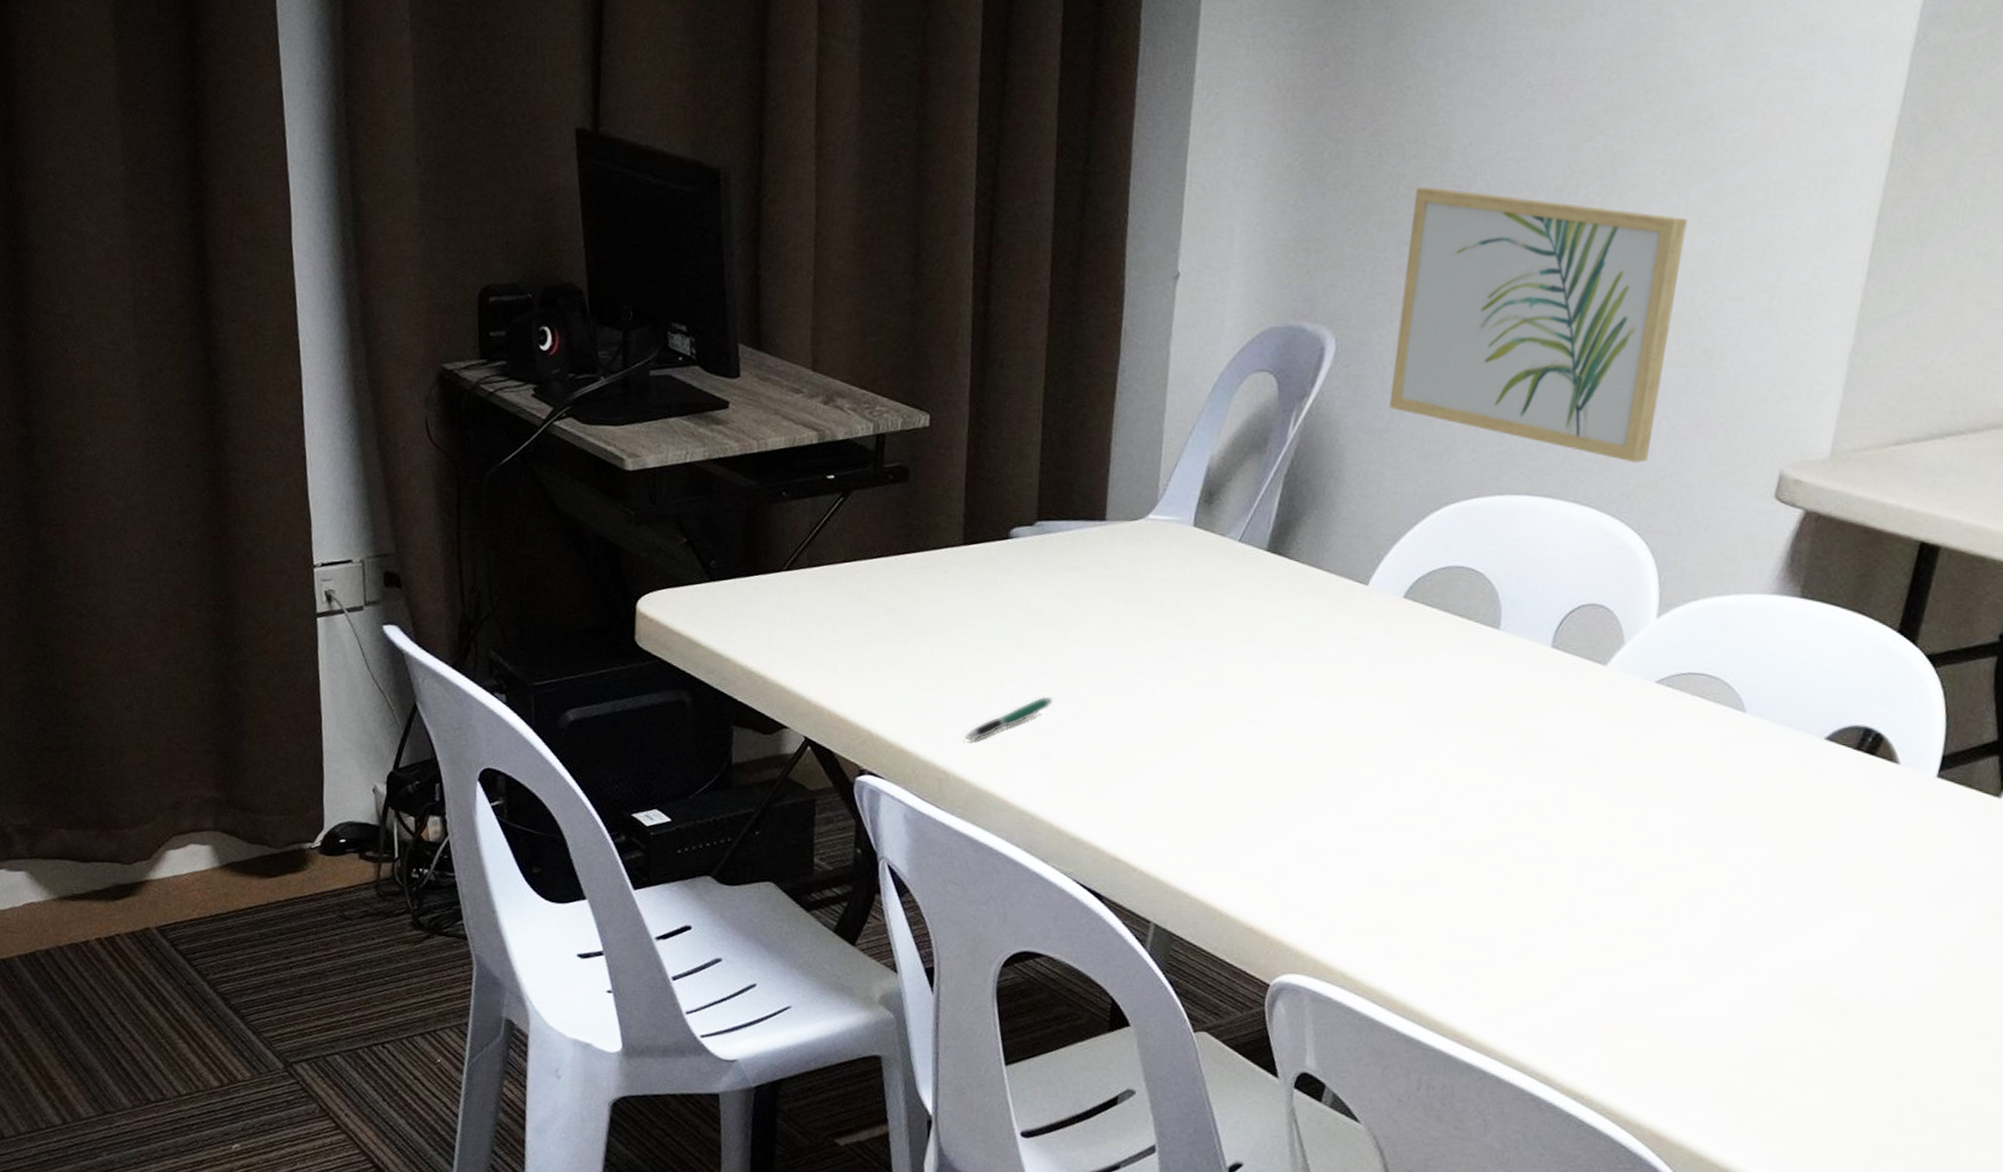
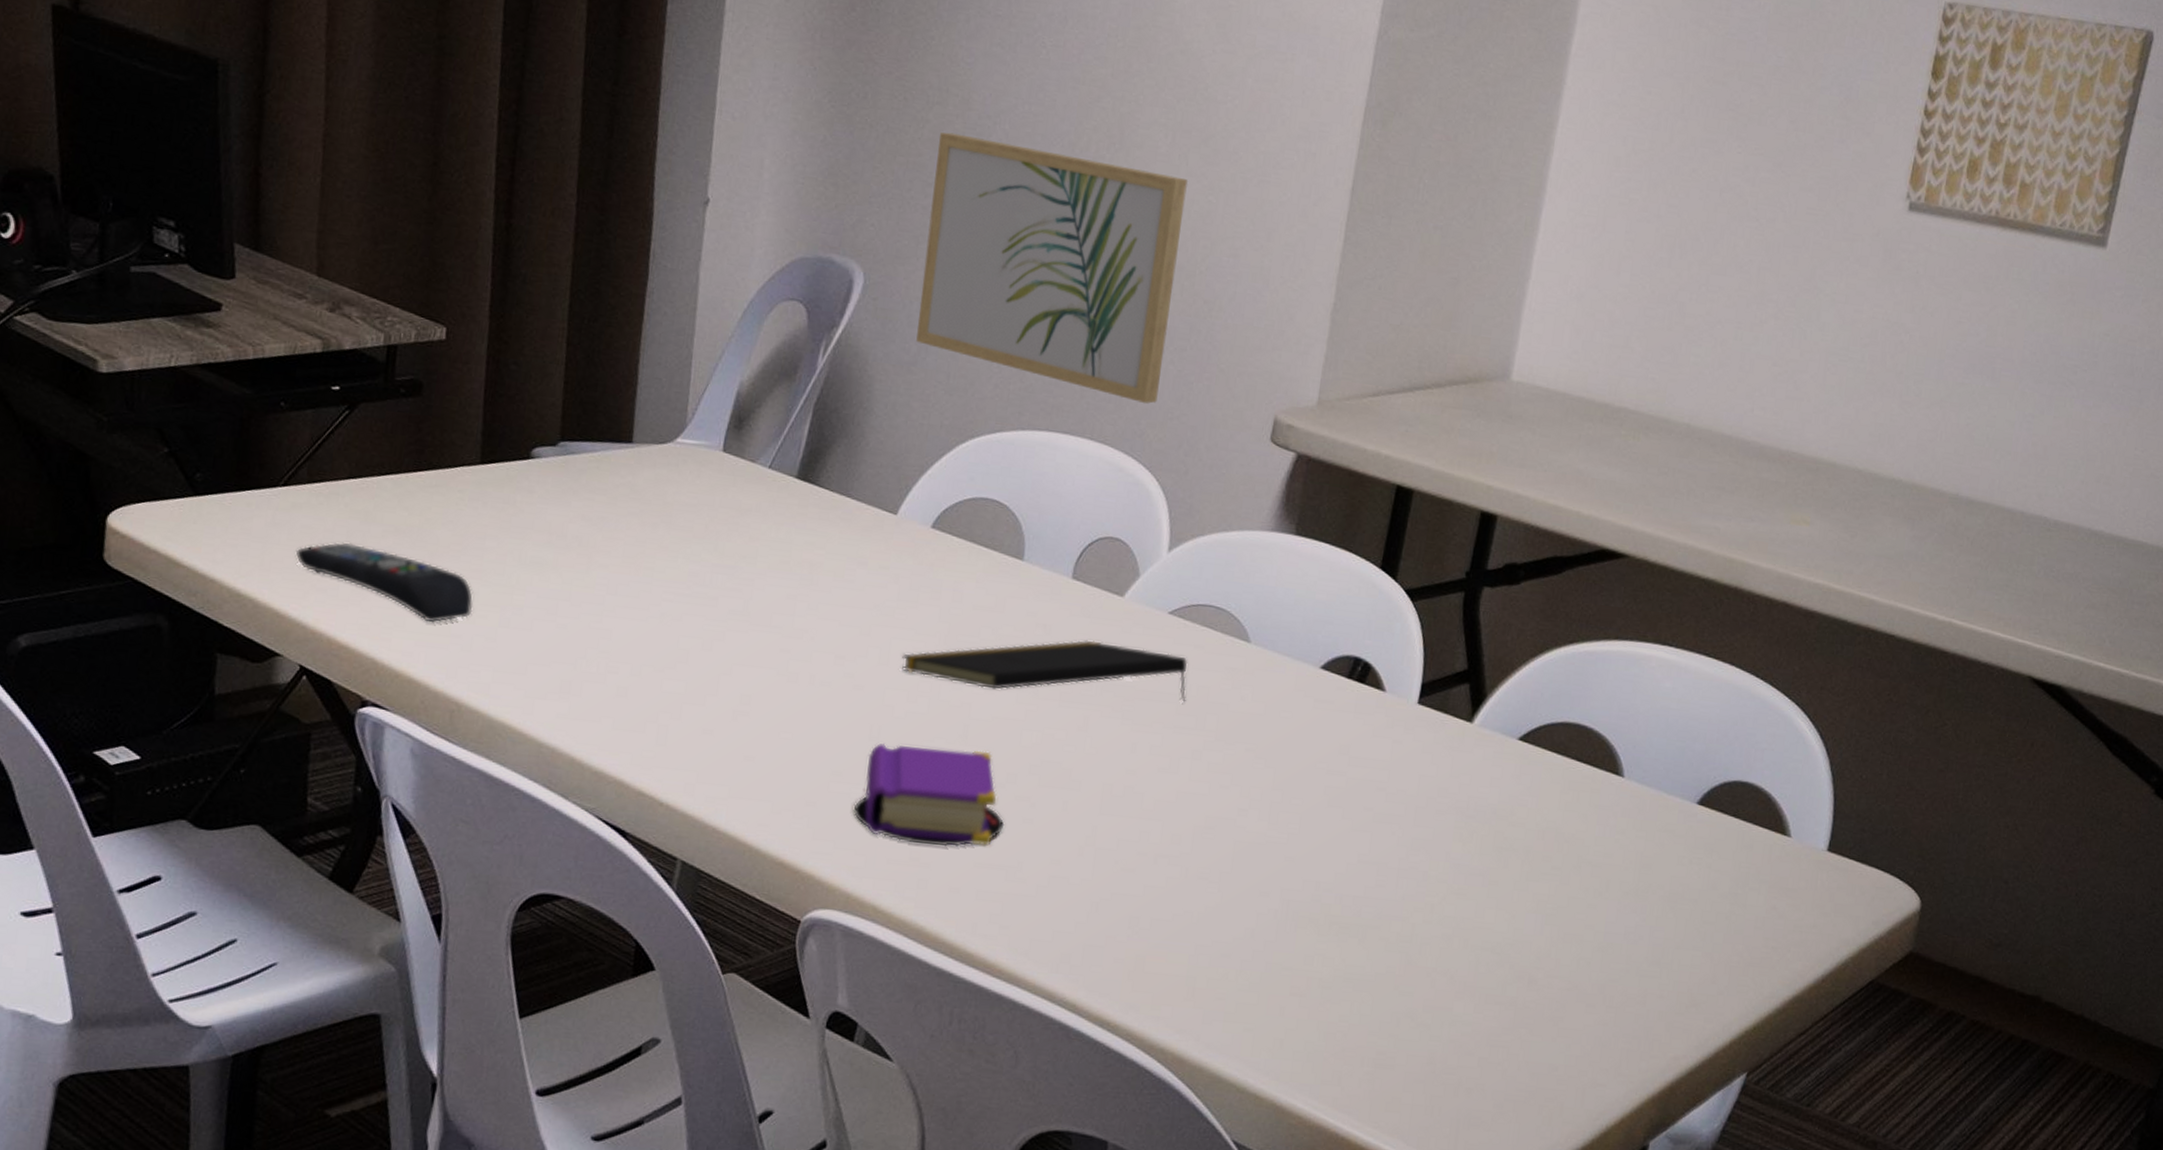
remote control: none [798,622,958,697] -> present [295,542,473,623]
pen: present [964,696,1054,741] -> none [479,622,576,670]
book: none [1321,814,1476,917] -> present [853,743,1005,847]
notepad: none [1372,710,1676,773] -> present [902,640,1188,701]

